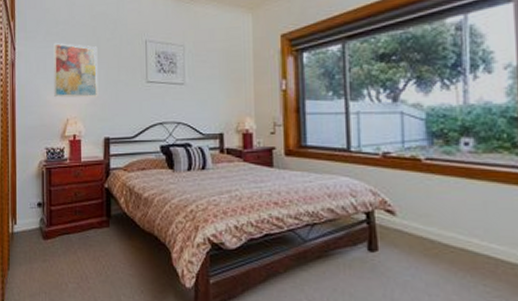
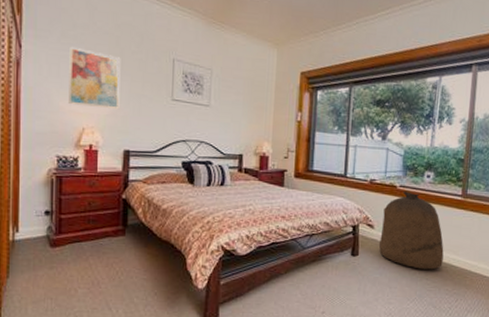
bag: none [404,165,507,272] -> present [378,191,444,270]

